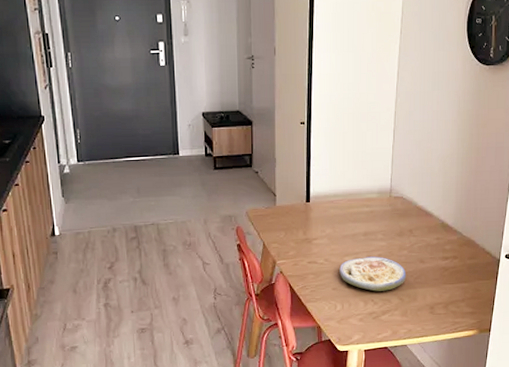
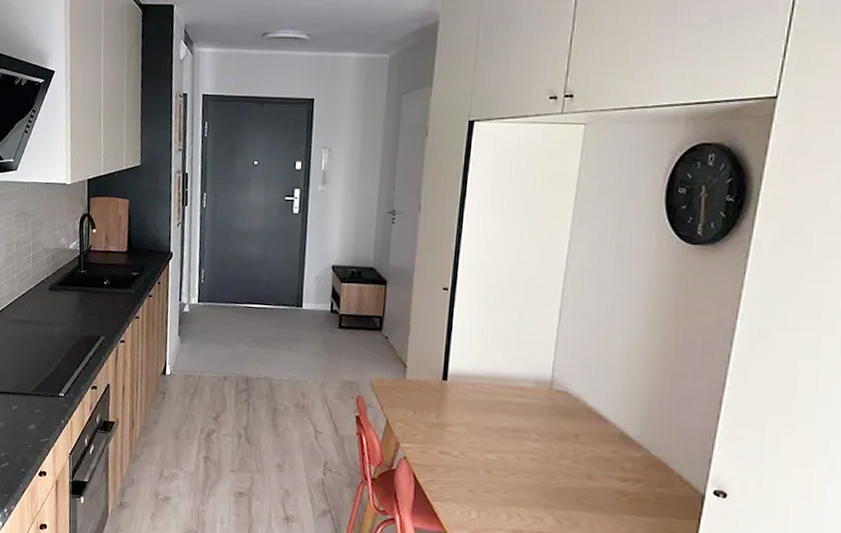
soup: present [339,256,407,292] -> none [478,457,568,507]

